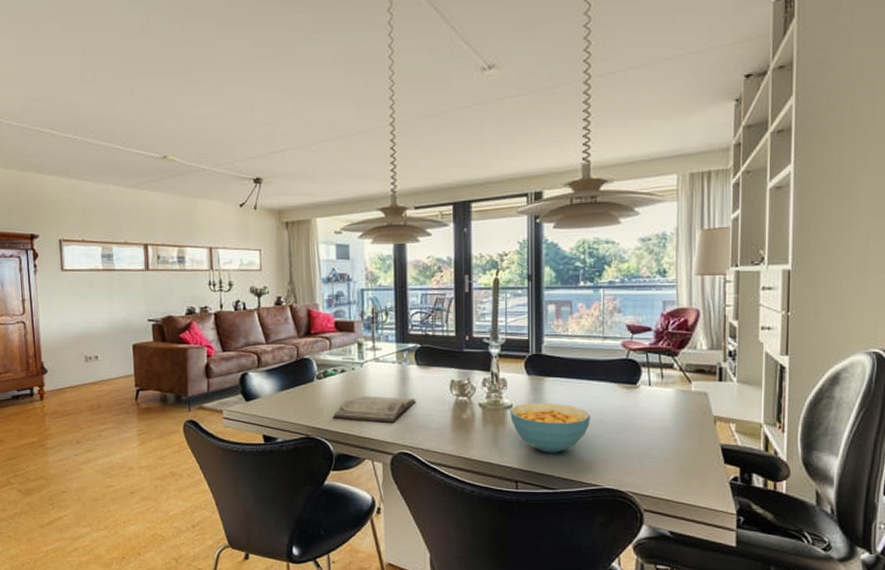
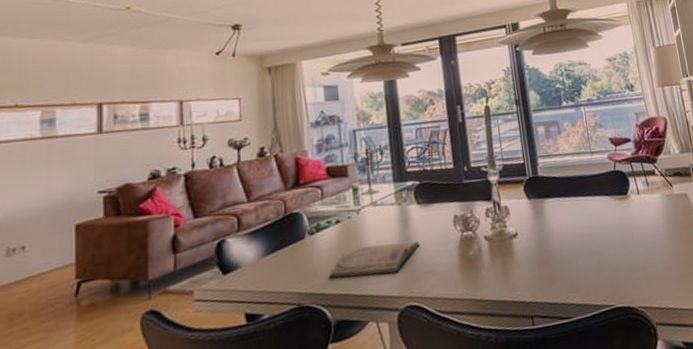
cereal bowl: present [510,403,591,453] -> none [516,224,593,279]

